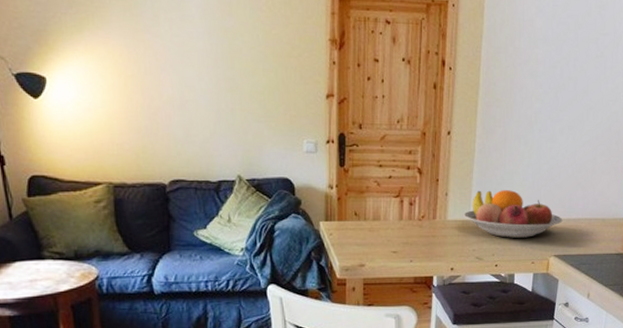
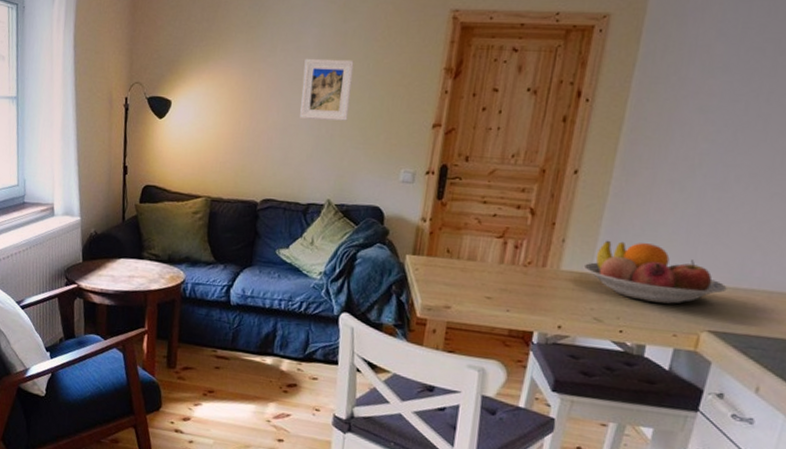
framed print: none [192,29,245,94] -> present [300,58,354,121]

